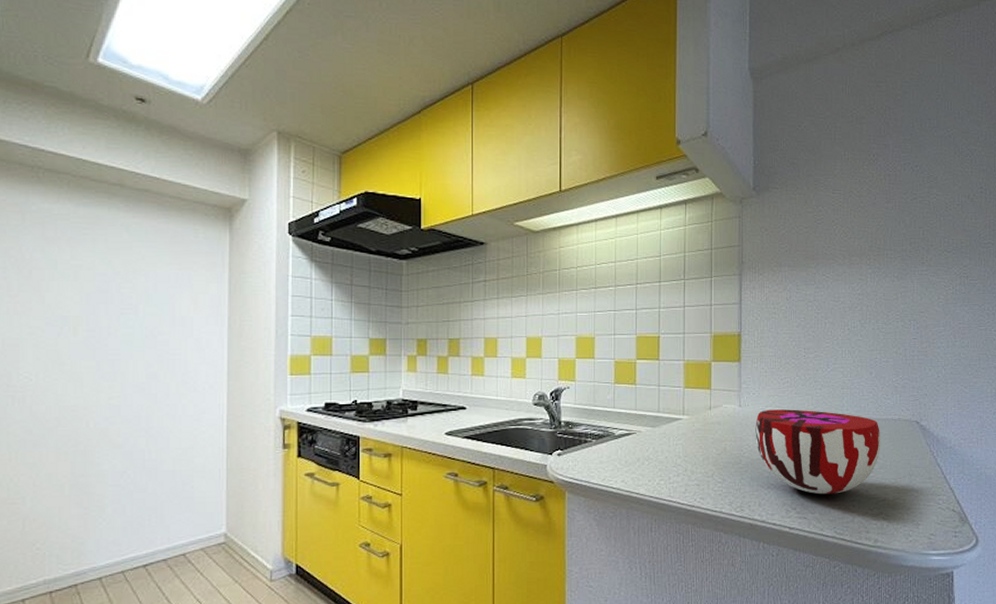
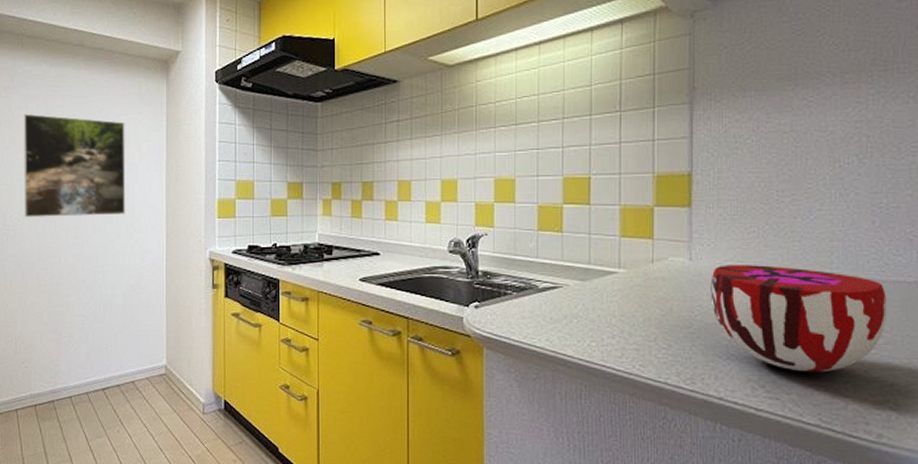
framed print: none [37,257,177,377] -> present [23,113,126,218]

